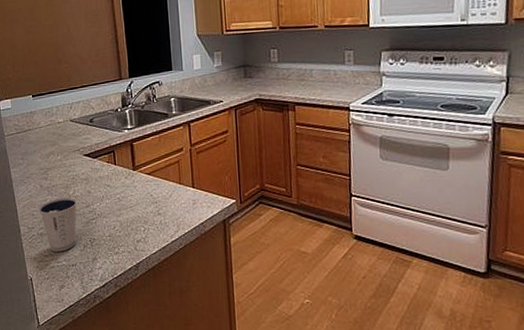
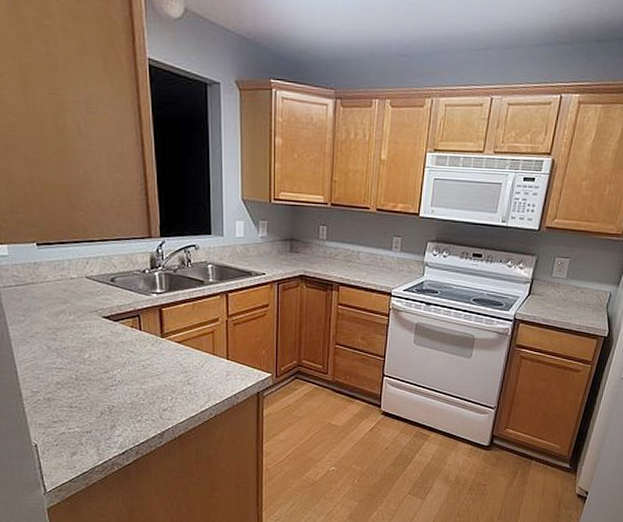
dixie cup: present [39,198,77,252] -> none [45,362,93,418]

